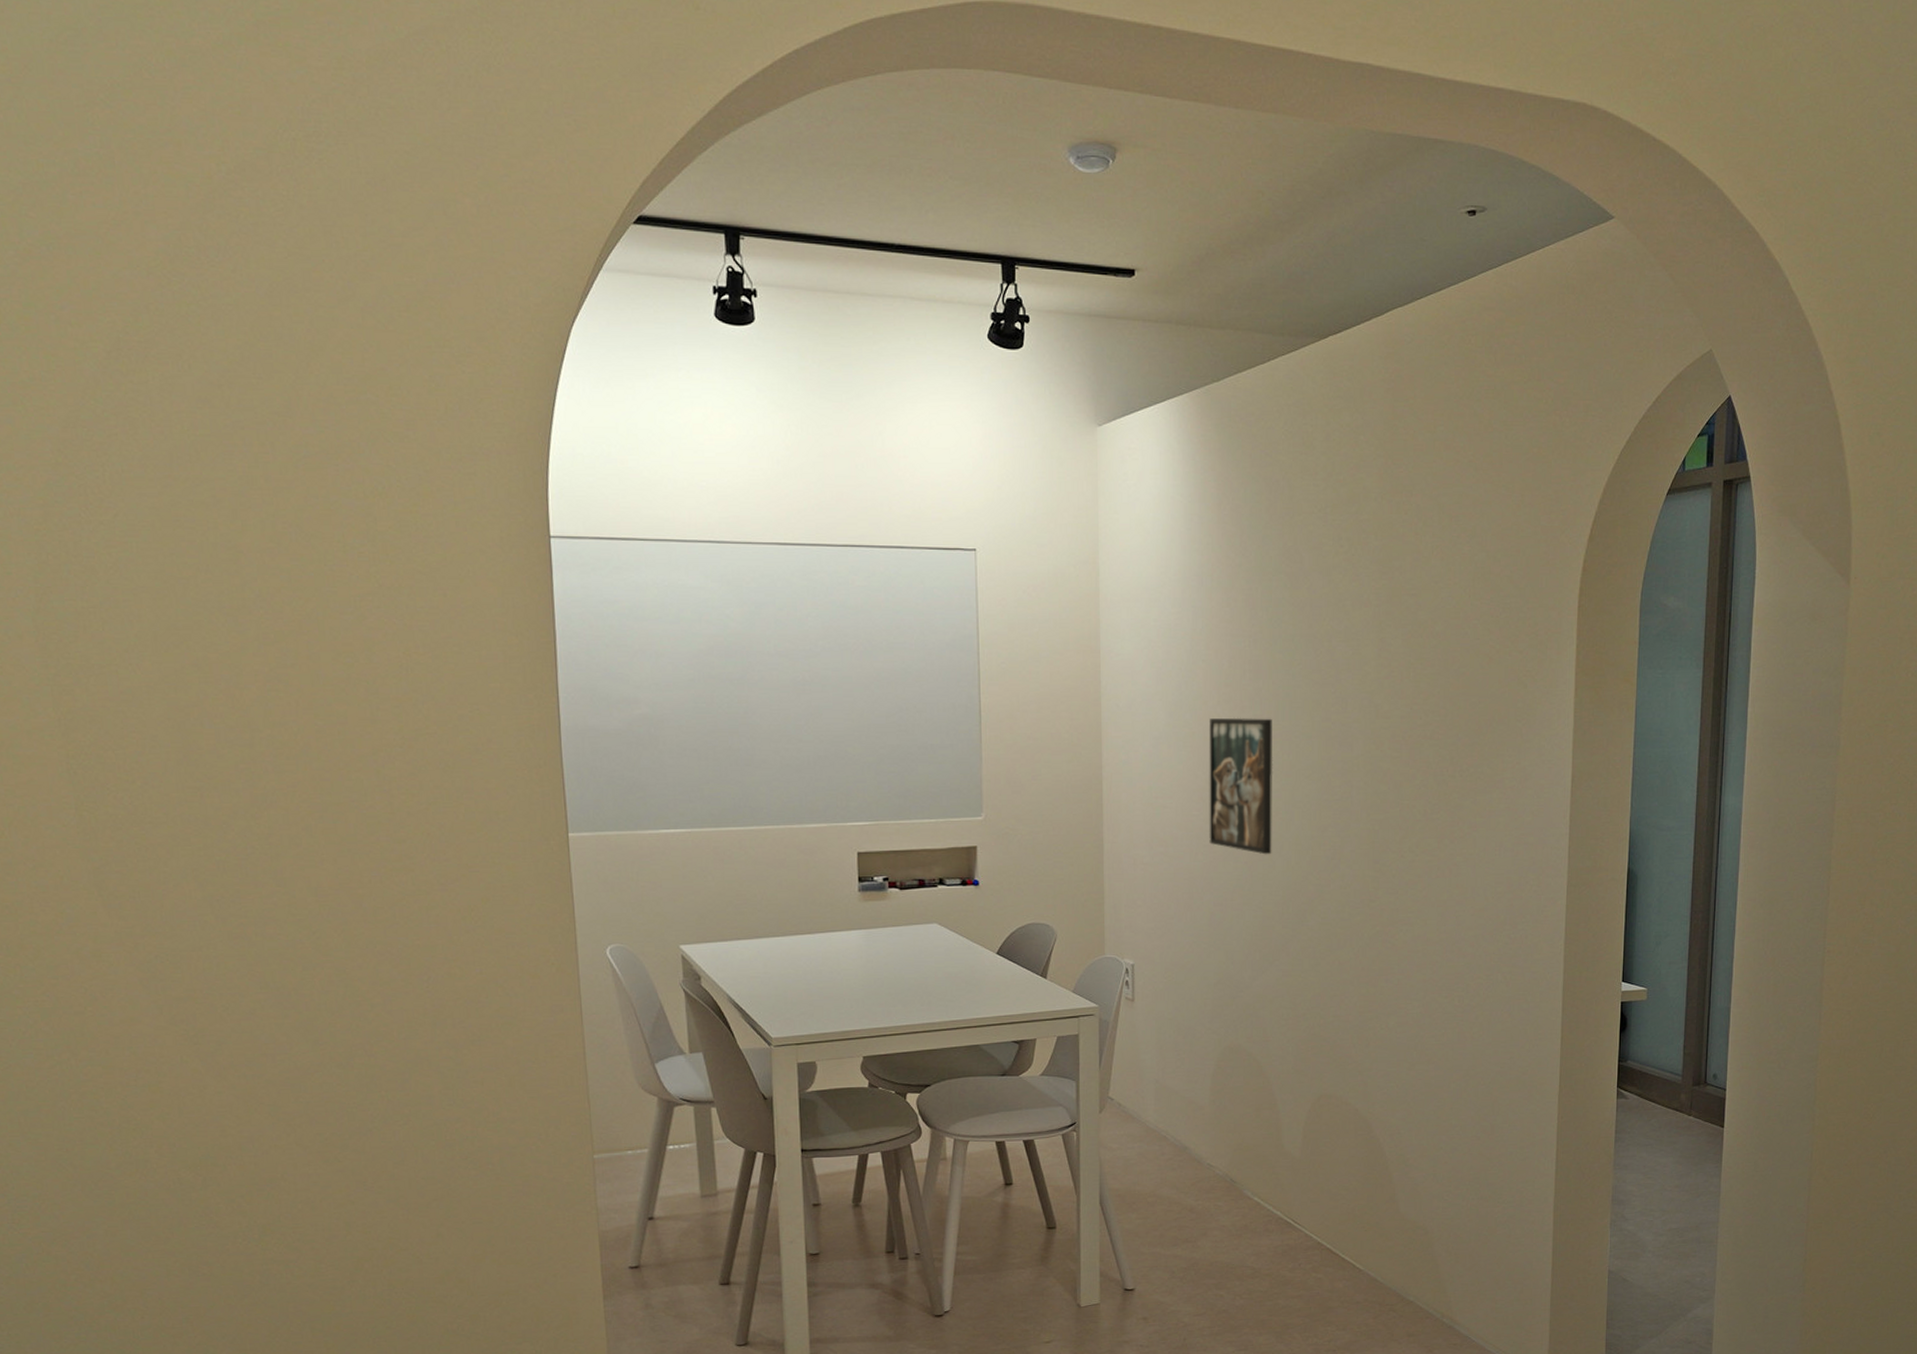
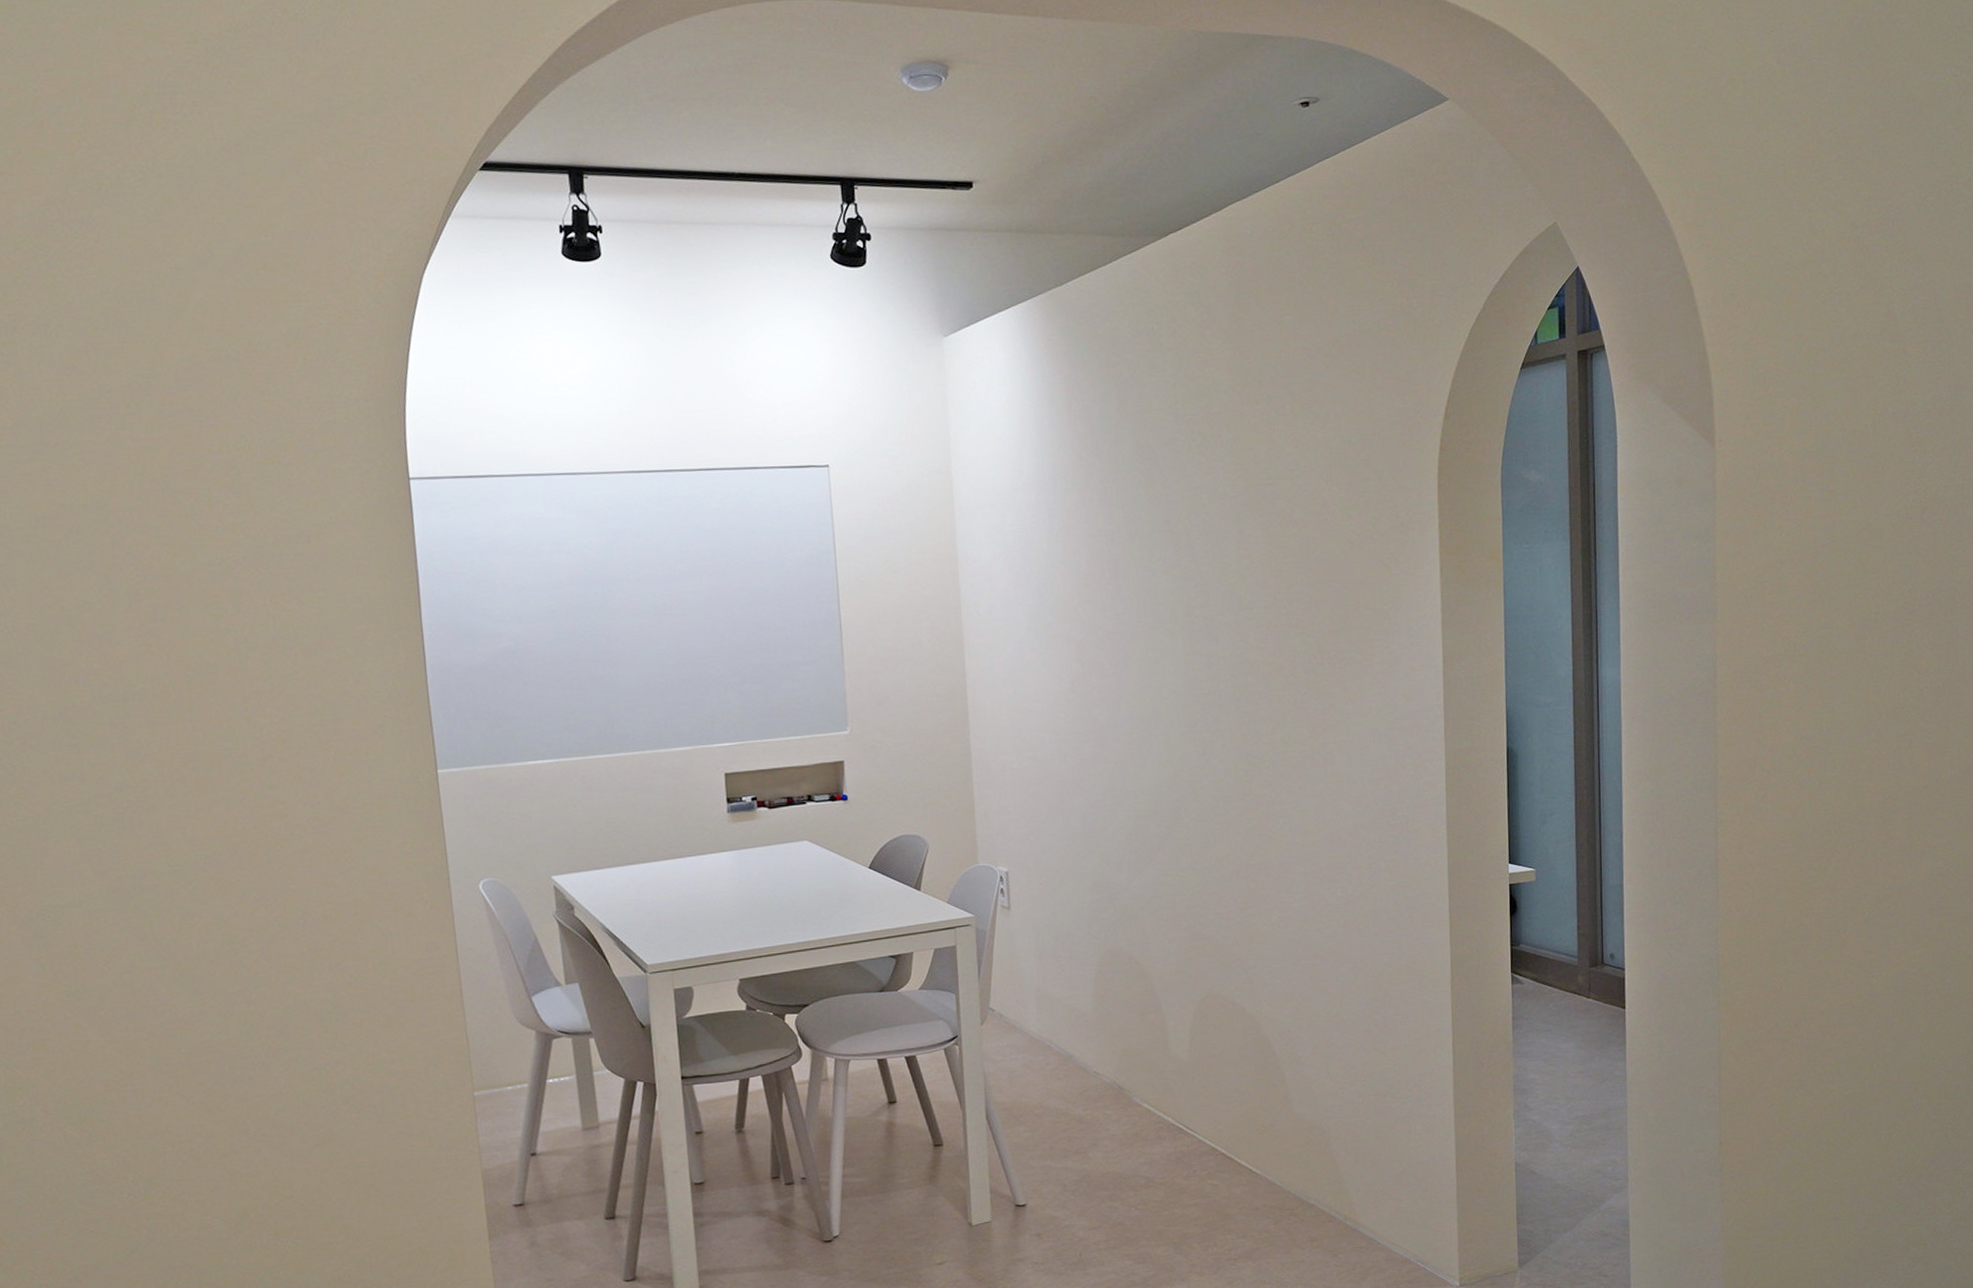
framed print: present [1209,717,1273,855] -> none [1071,616,1142,754]

